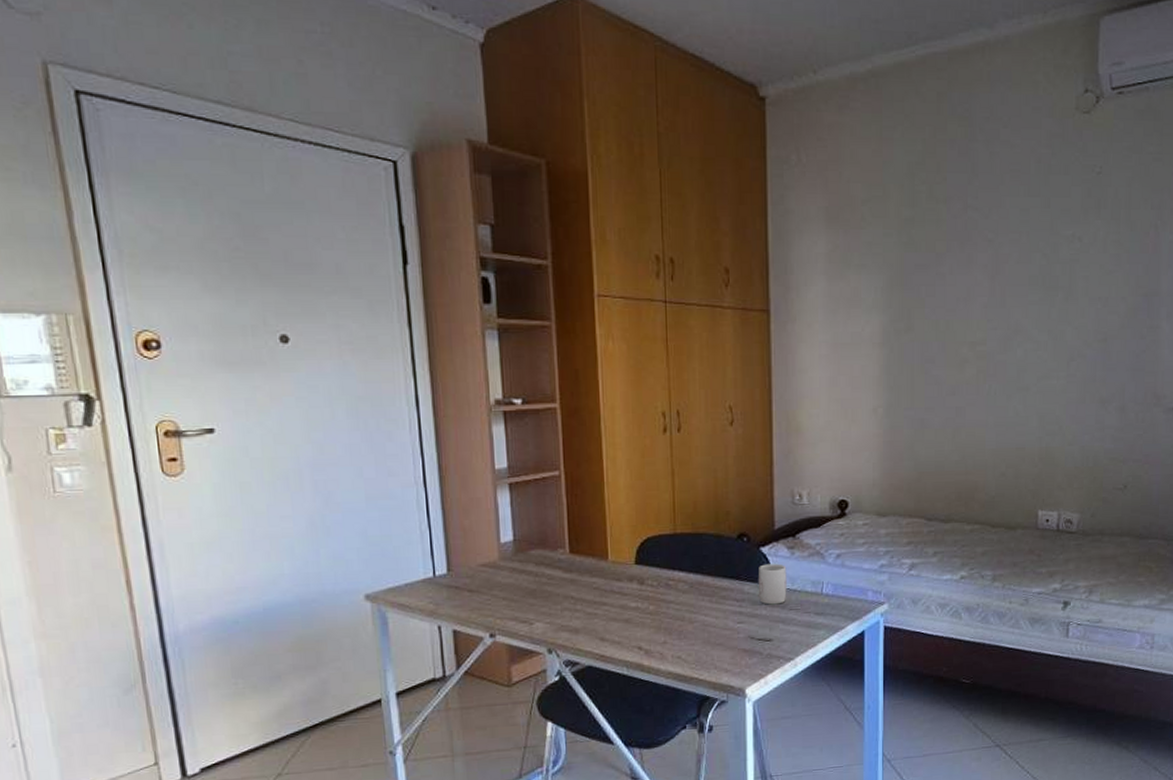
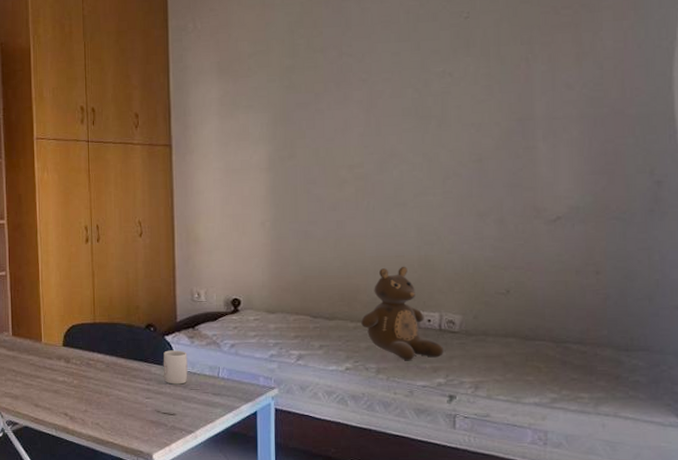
teddy bear: none [978,459,1061,566] -> present [361,266,445,361]

